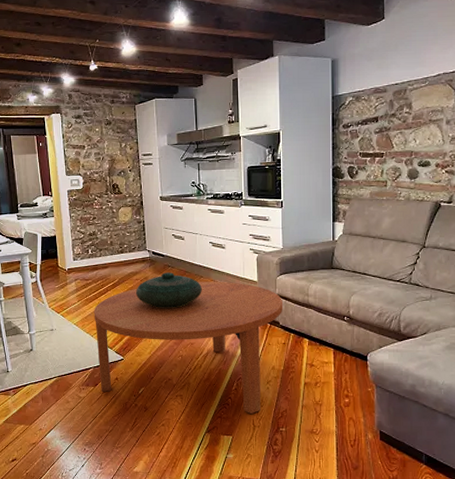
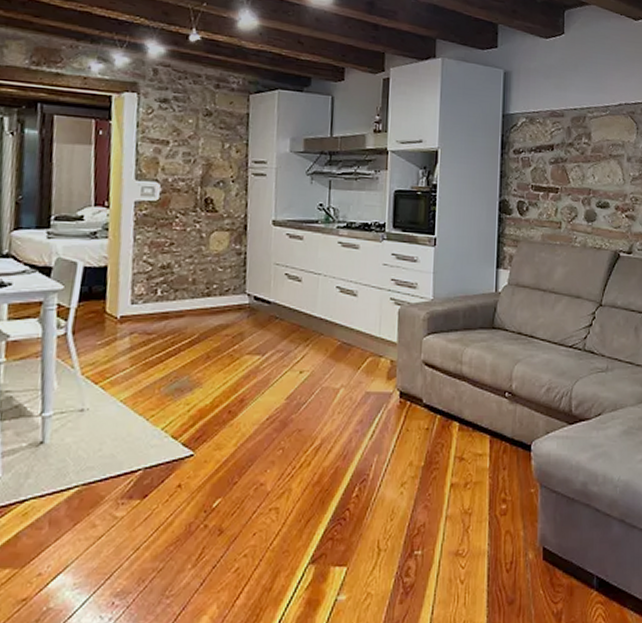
coffee table: present [94,281,283,414] -> none [151,340,429,531]
decorative bowl: present [135,272,203,309] -> none [222,326,322,379]

